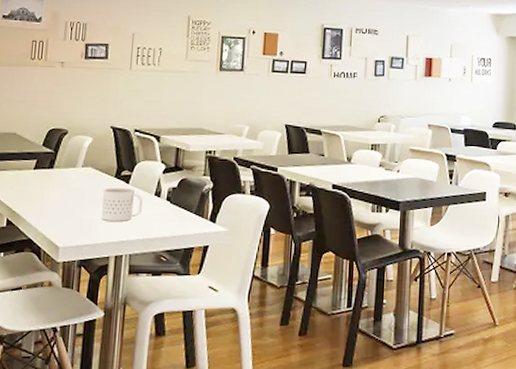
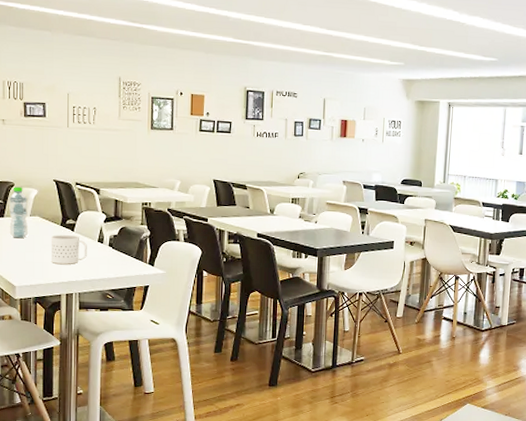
water bottle: none [57,134,81,191] -> present [9,186,29,238]

